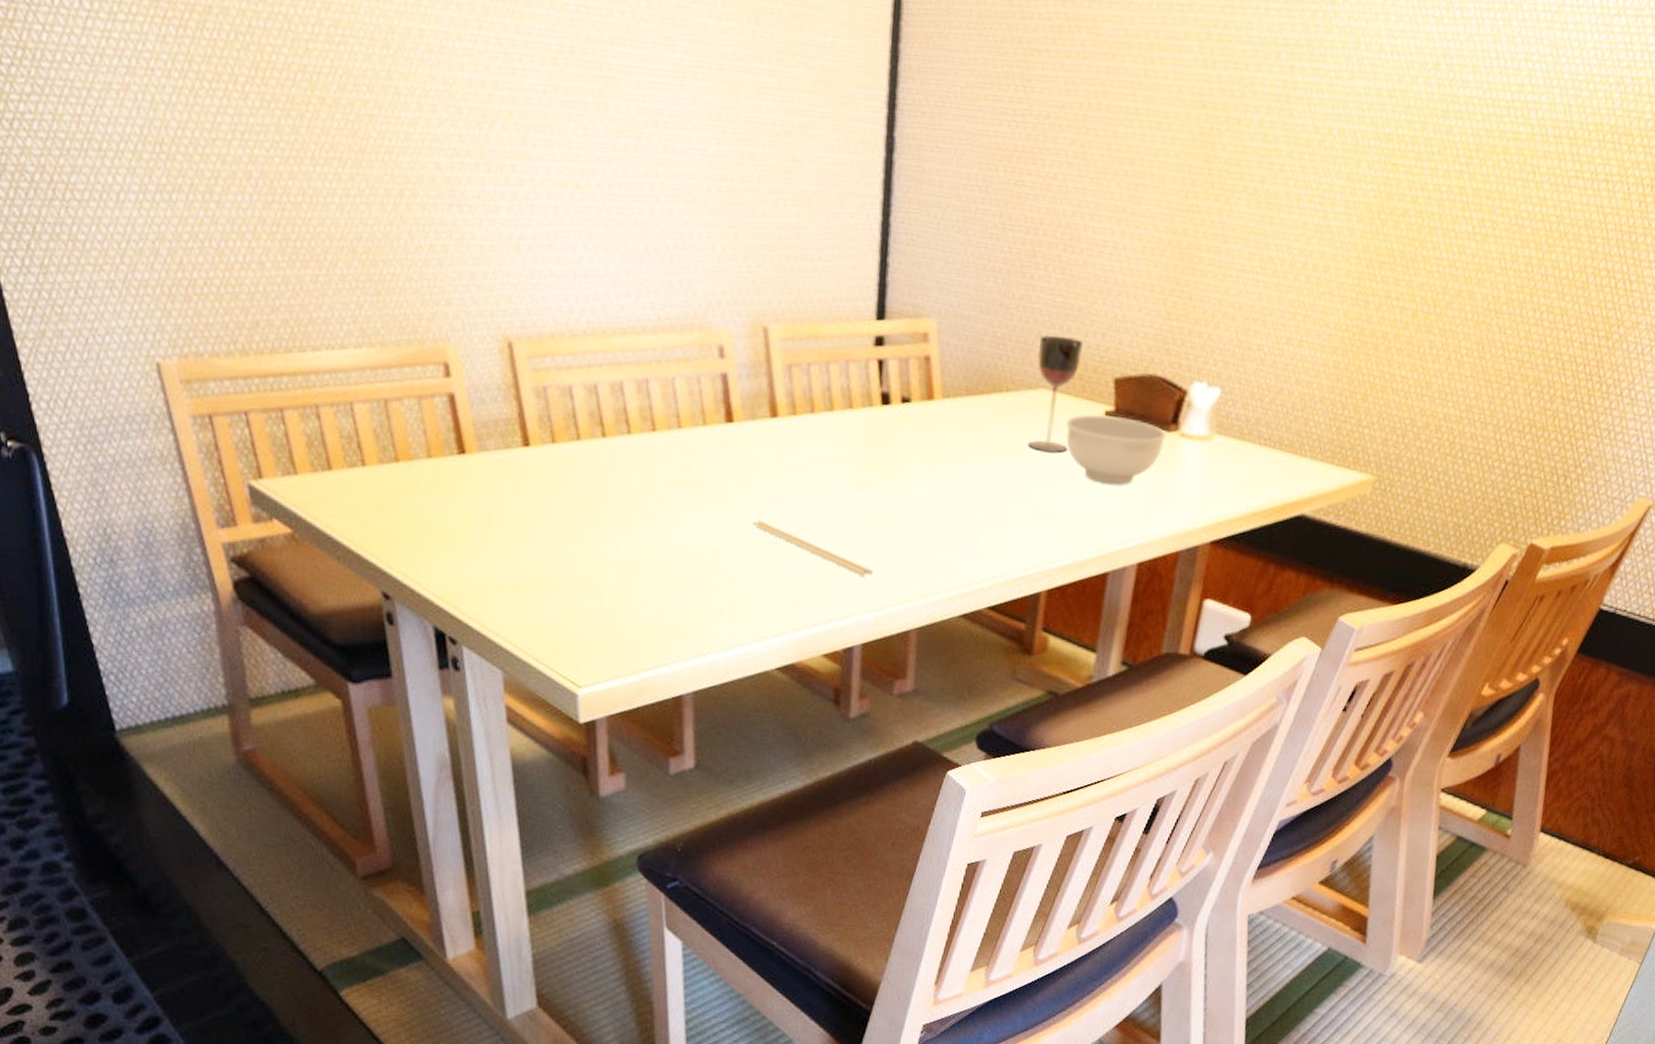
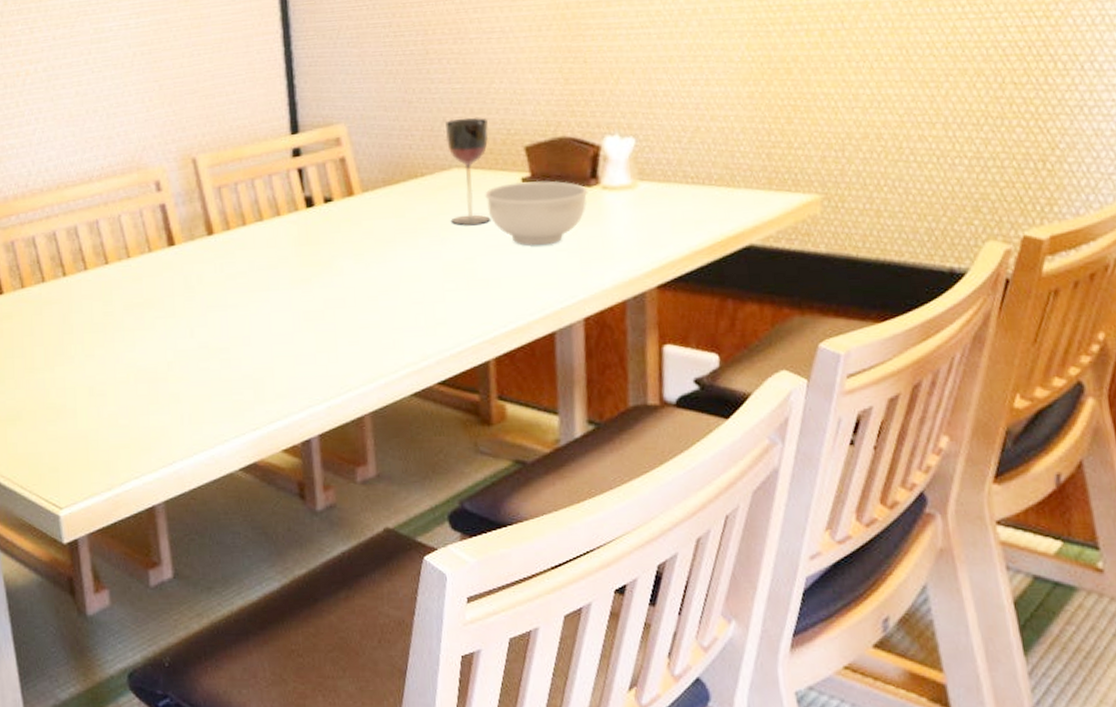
chopsticks: present [752,520,873,576] -> none [201,329,320,369]

